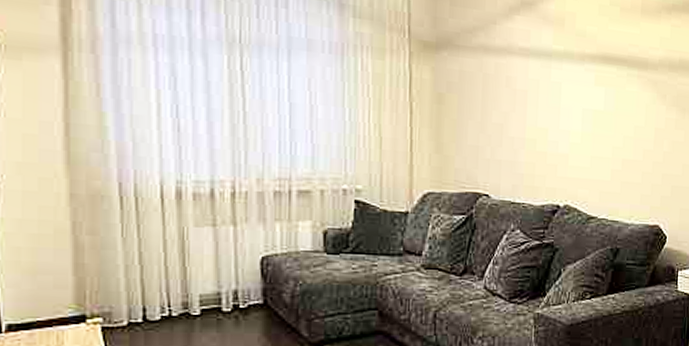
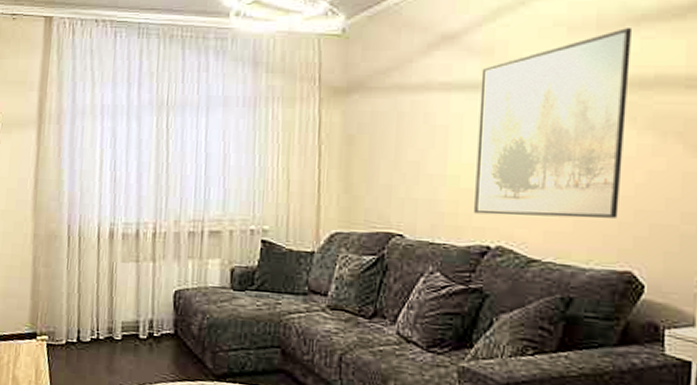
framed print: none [547,15,665,181] -> present [474,28,631,219]

